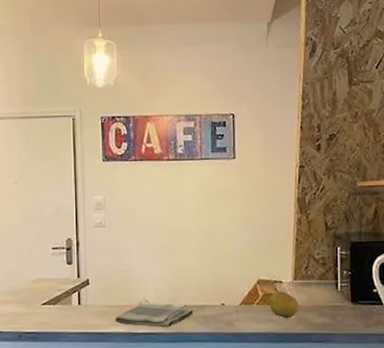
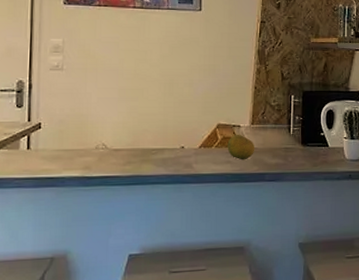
dish towel: present [115,302,193,327] -> none [68,146,152,171]

